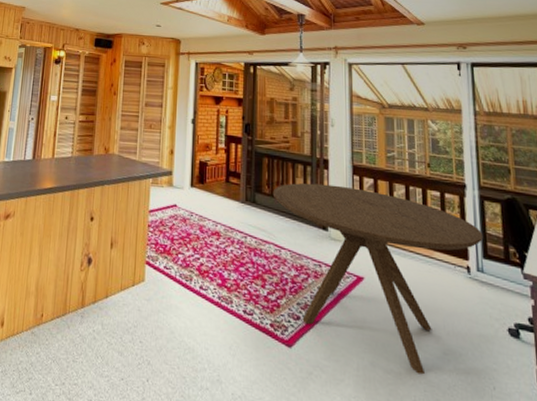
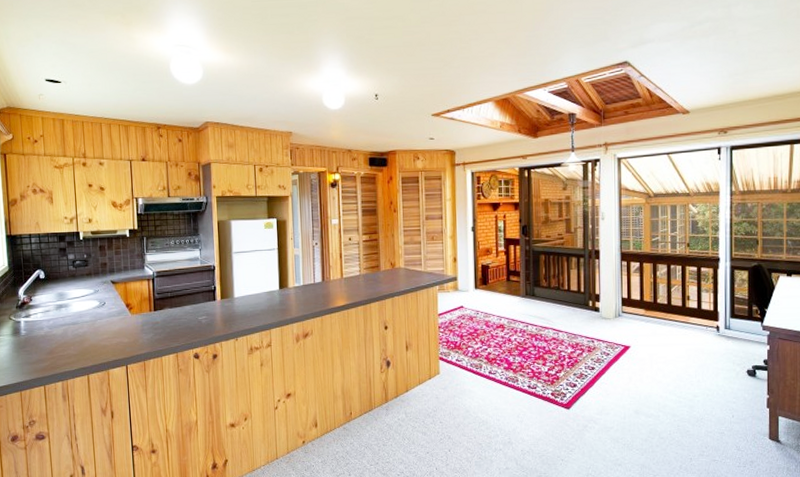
dining table: present [272,183,484,375] -> none [550,272,732,415]

